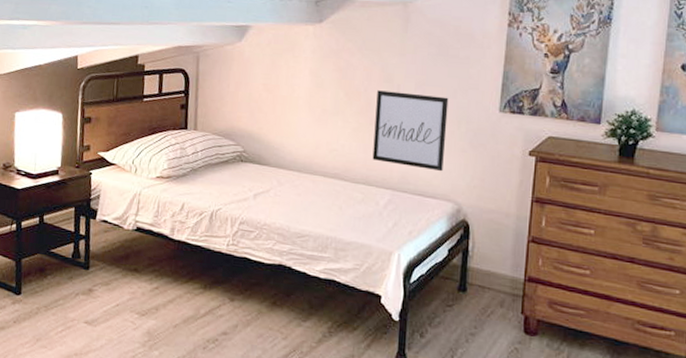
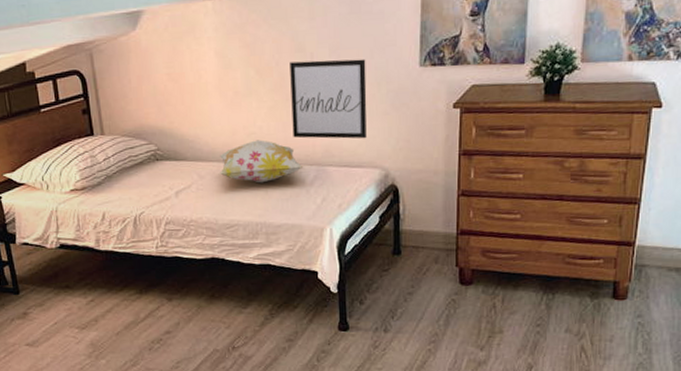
decorative pillow: none [297,157,379,199] -> present [218,140,304,184]

